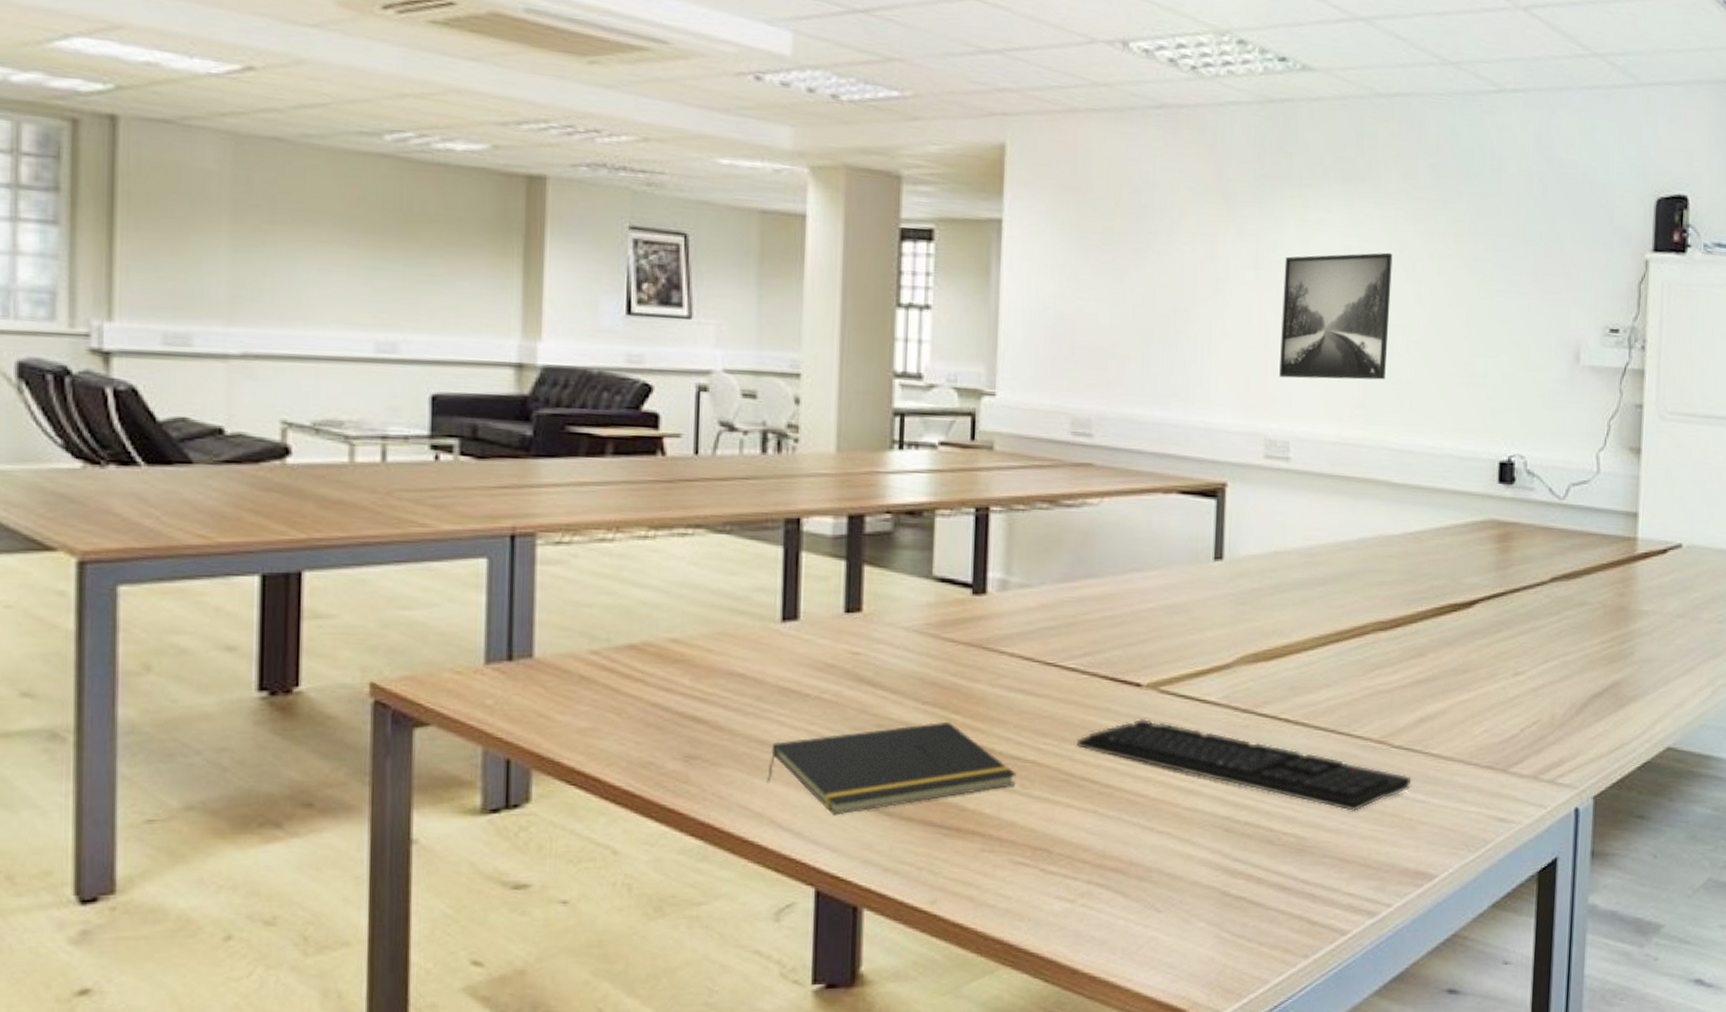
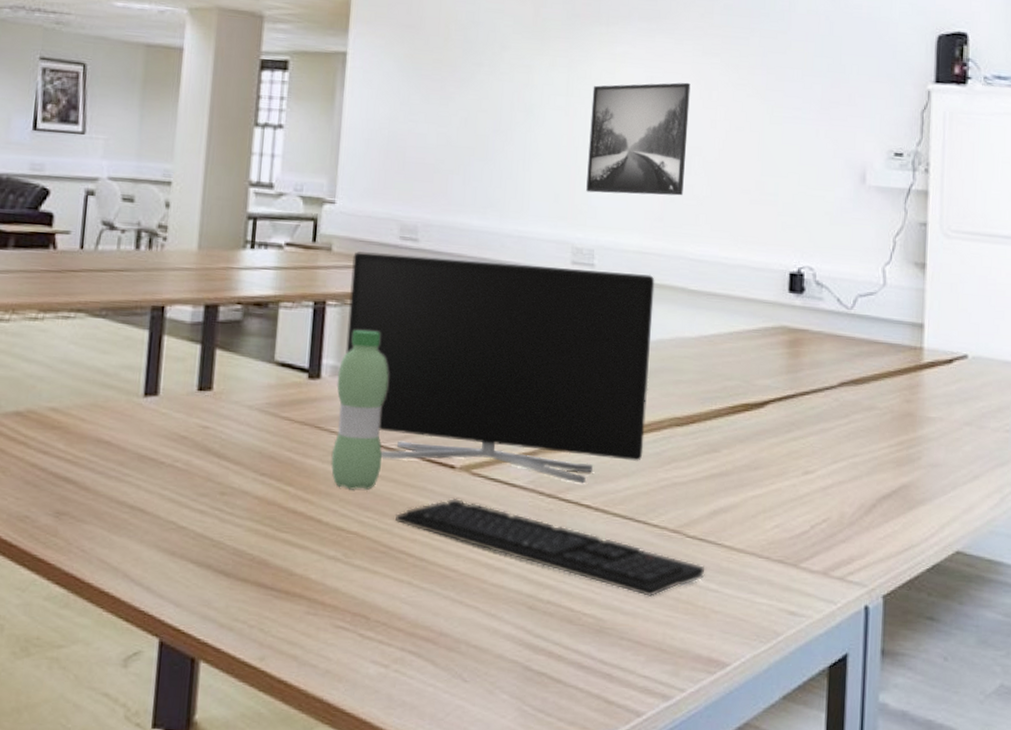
notepad: present [766,721,1017,816] -> none [122,492,341,573]
water bottle: none [1002,538,1064,715] -> present [330,330,389,490]
monitor: none [1014,450,1356,697] -> present [346,251,655,484]

